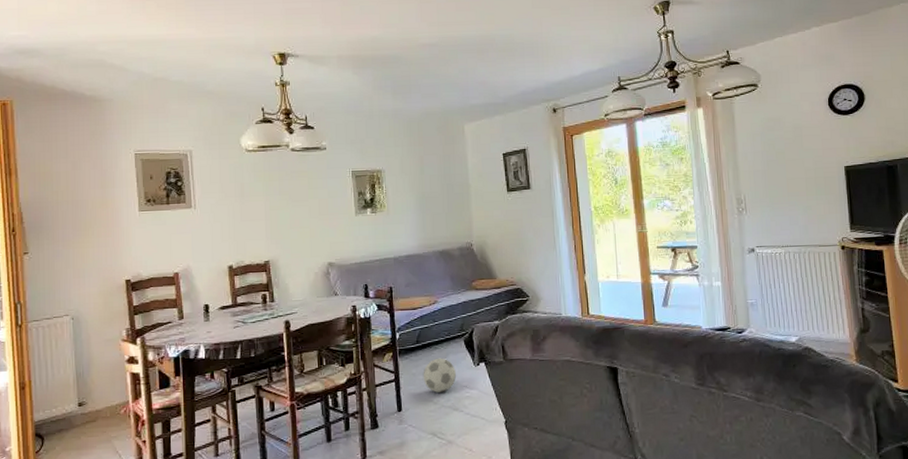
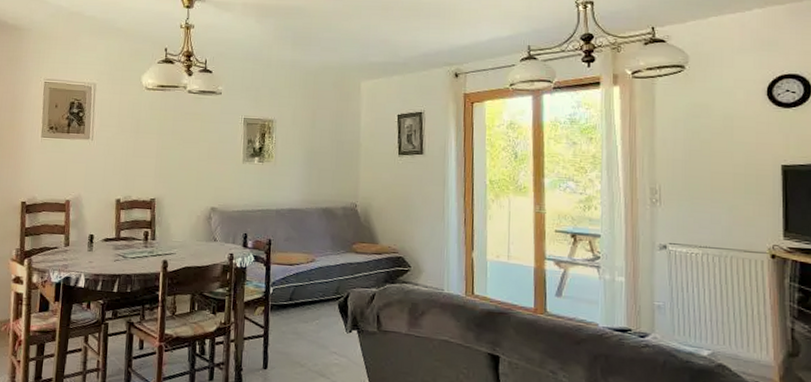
soccer ball: present [423,358,456,393] -> none [292,318,327,355]

